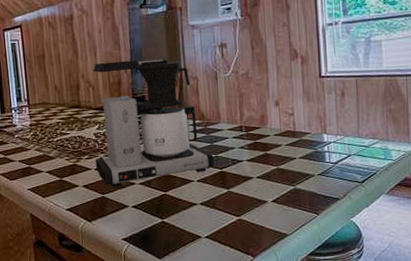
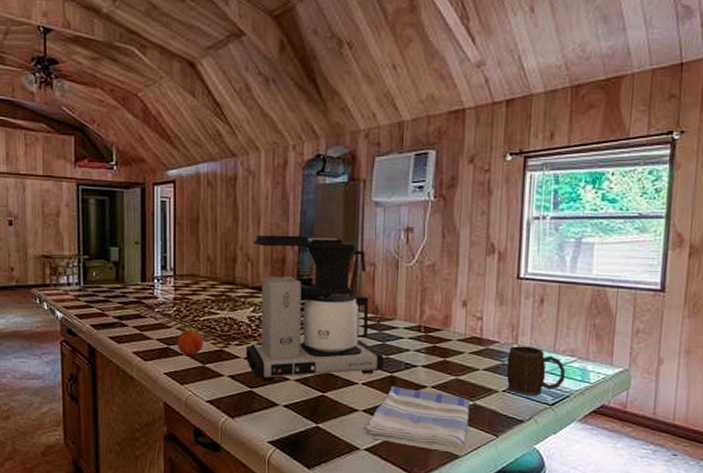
fruit: none [36,147,60,173] -> present [177,326,204,357]
dish towel: none [201,180,293,233] -> present [361,386,470,453]
mug: none [319,134,371,177] -> present [506,346,566,396]

